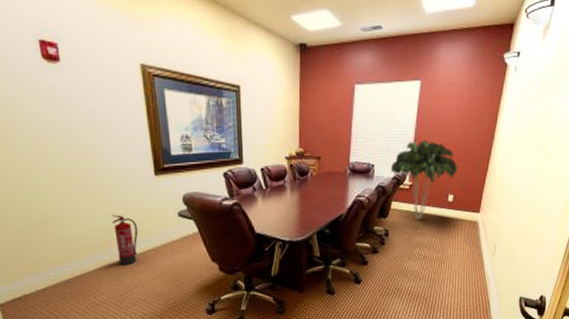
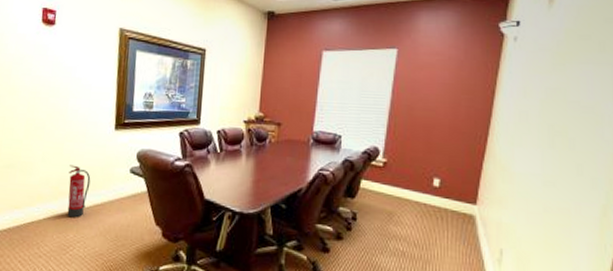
indoor plant: present [391,139,458,221] -> none [361,111,445,206]

